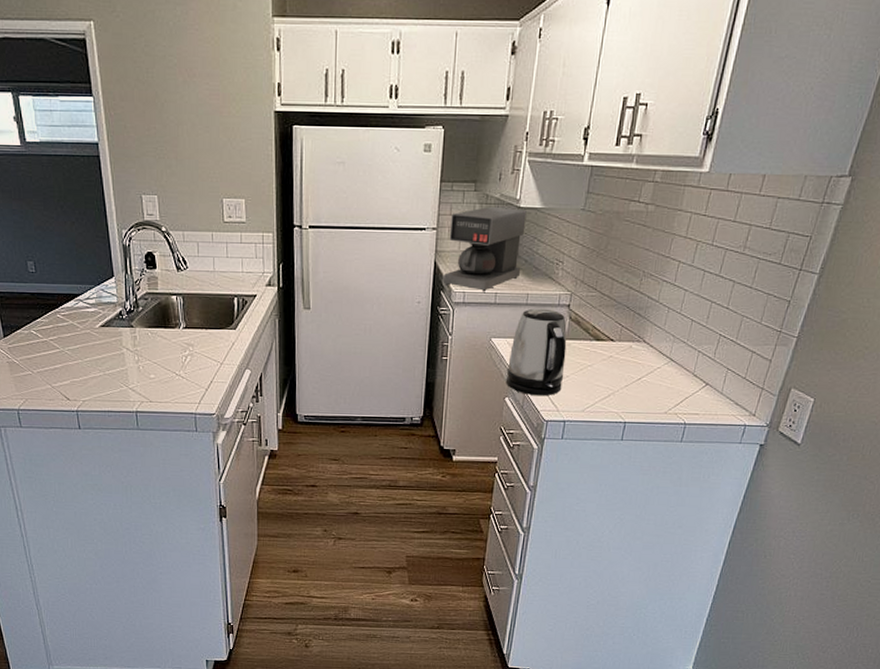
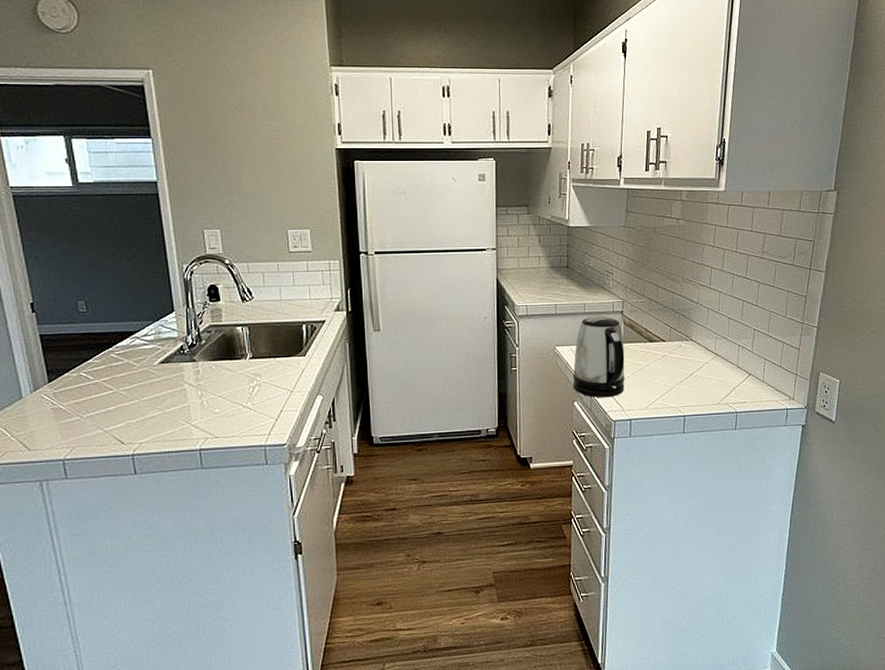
coffee maker: present [443,206,527,292] -> none [506,227,576,305]

